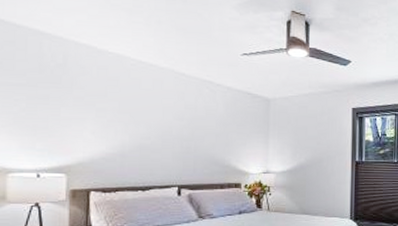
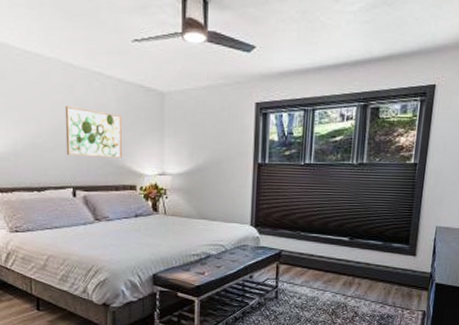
wall art: none [173,110,230,158] -> present [65,106,123,158]

